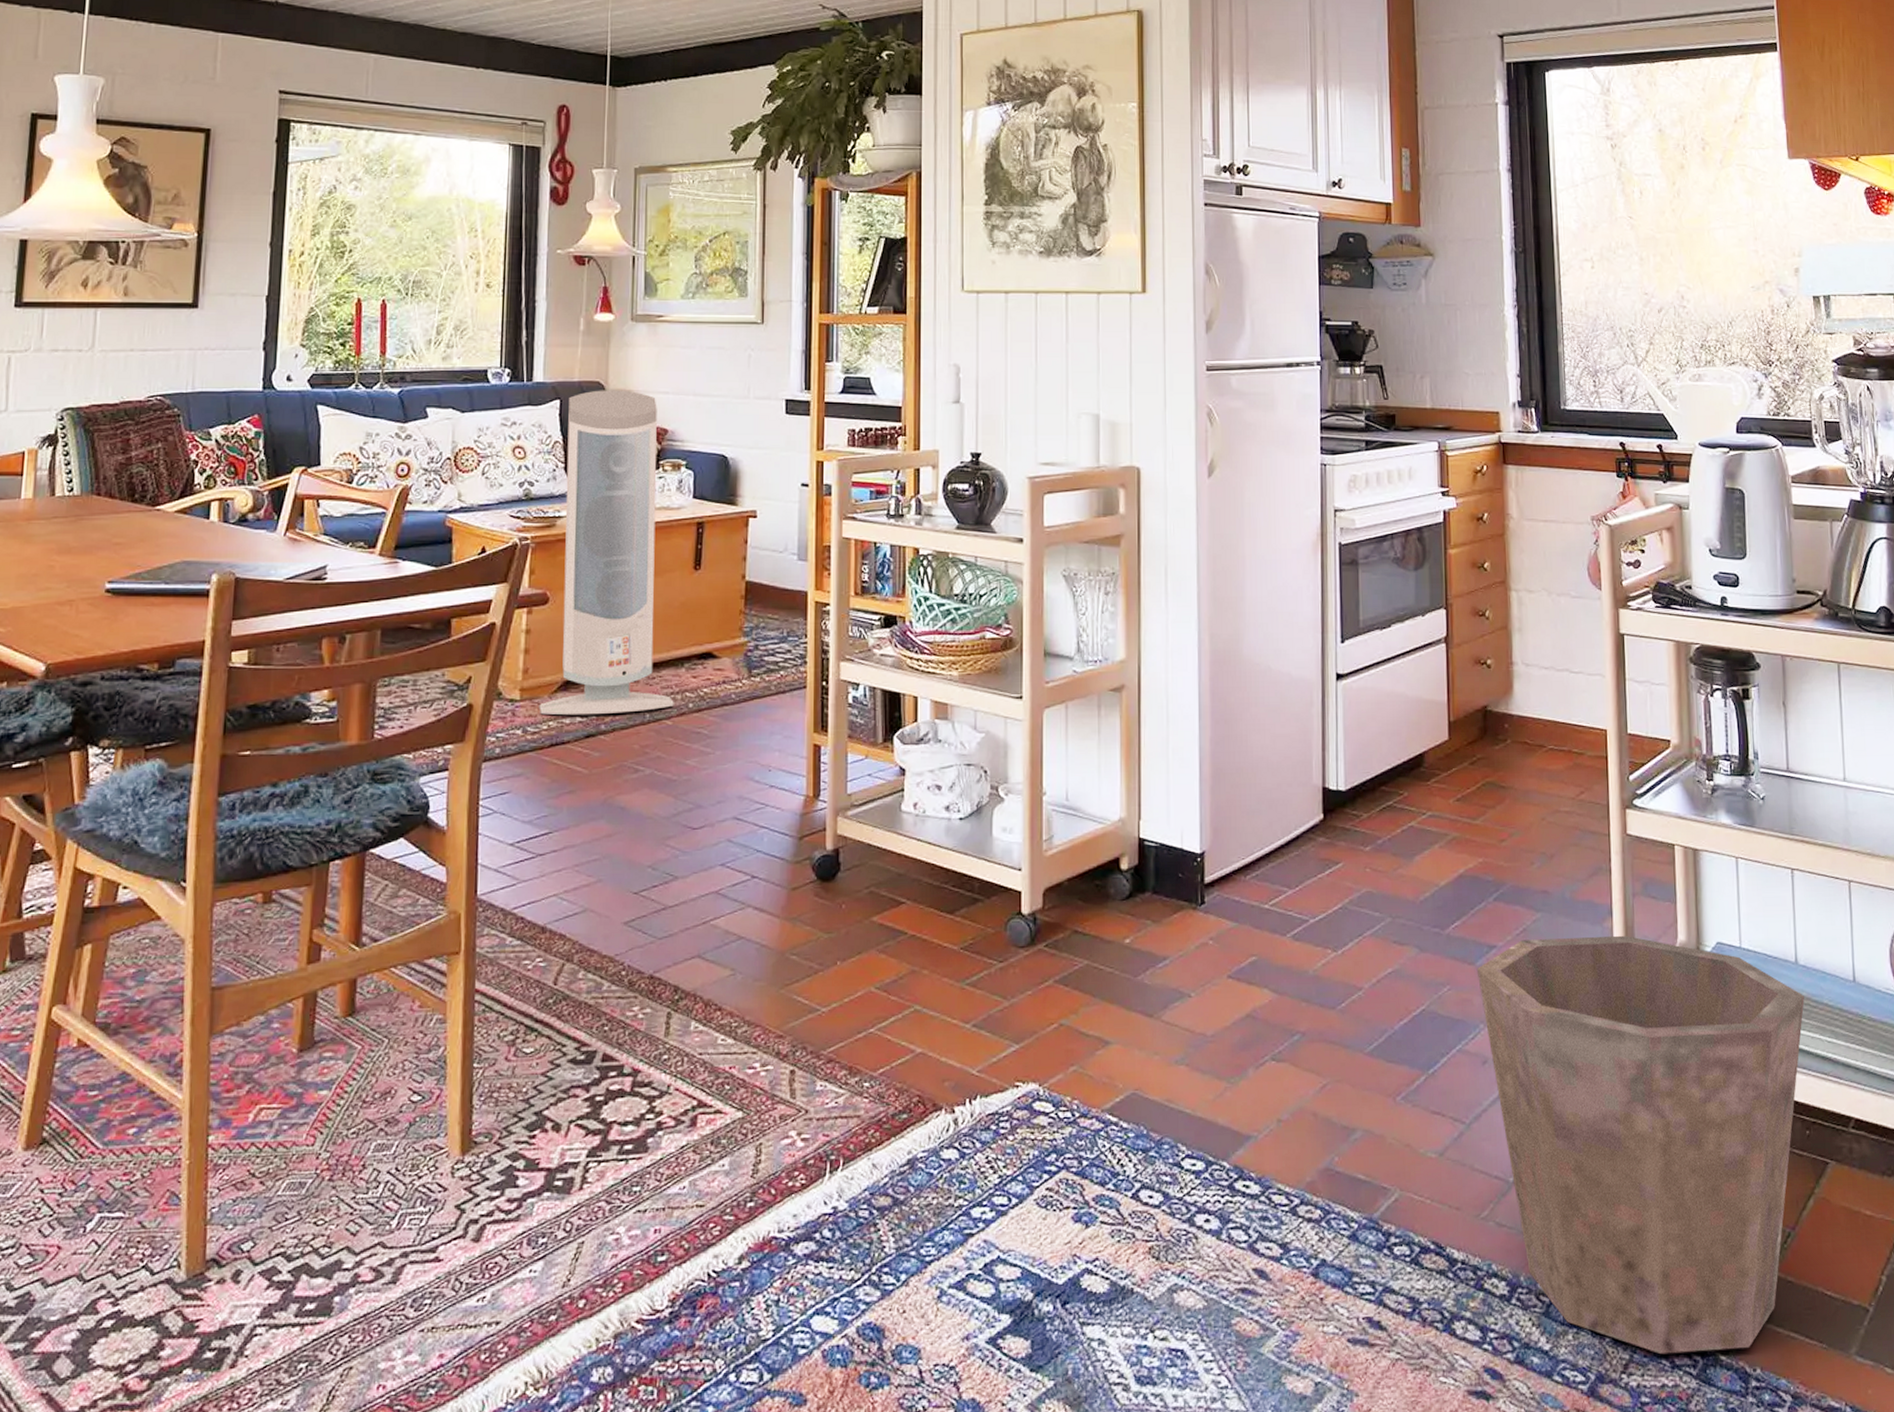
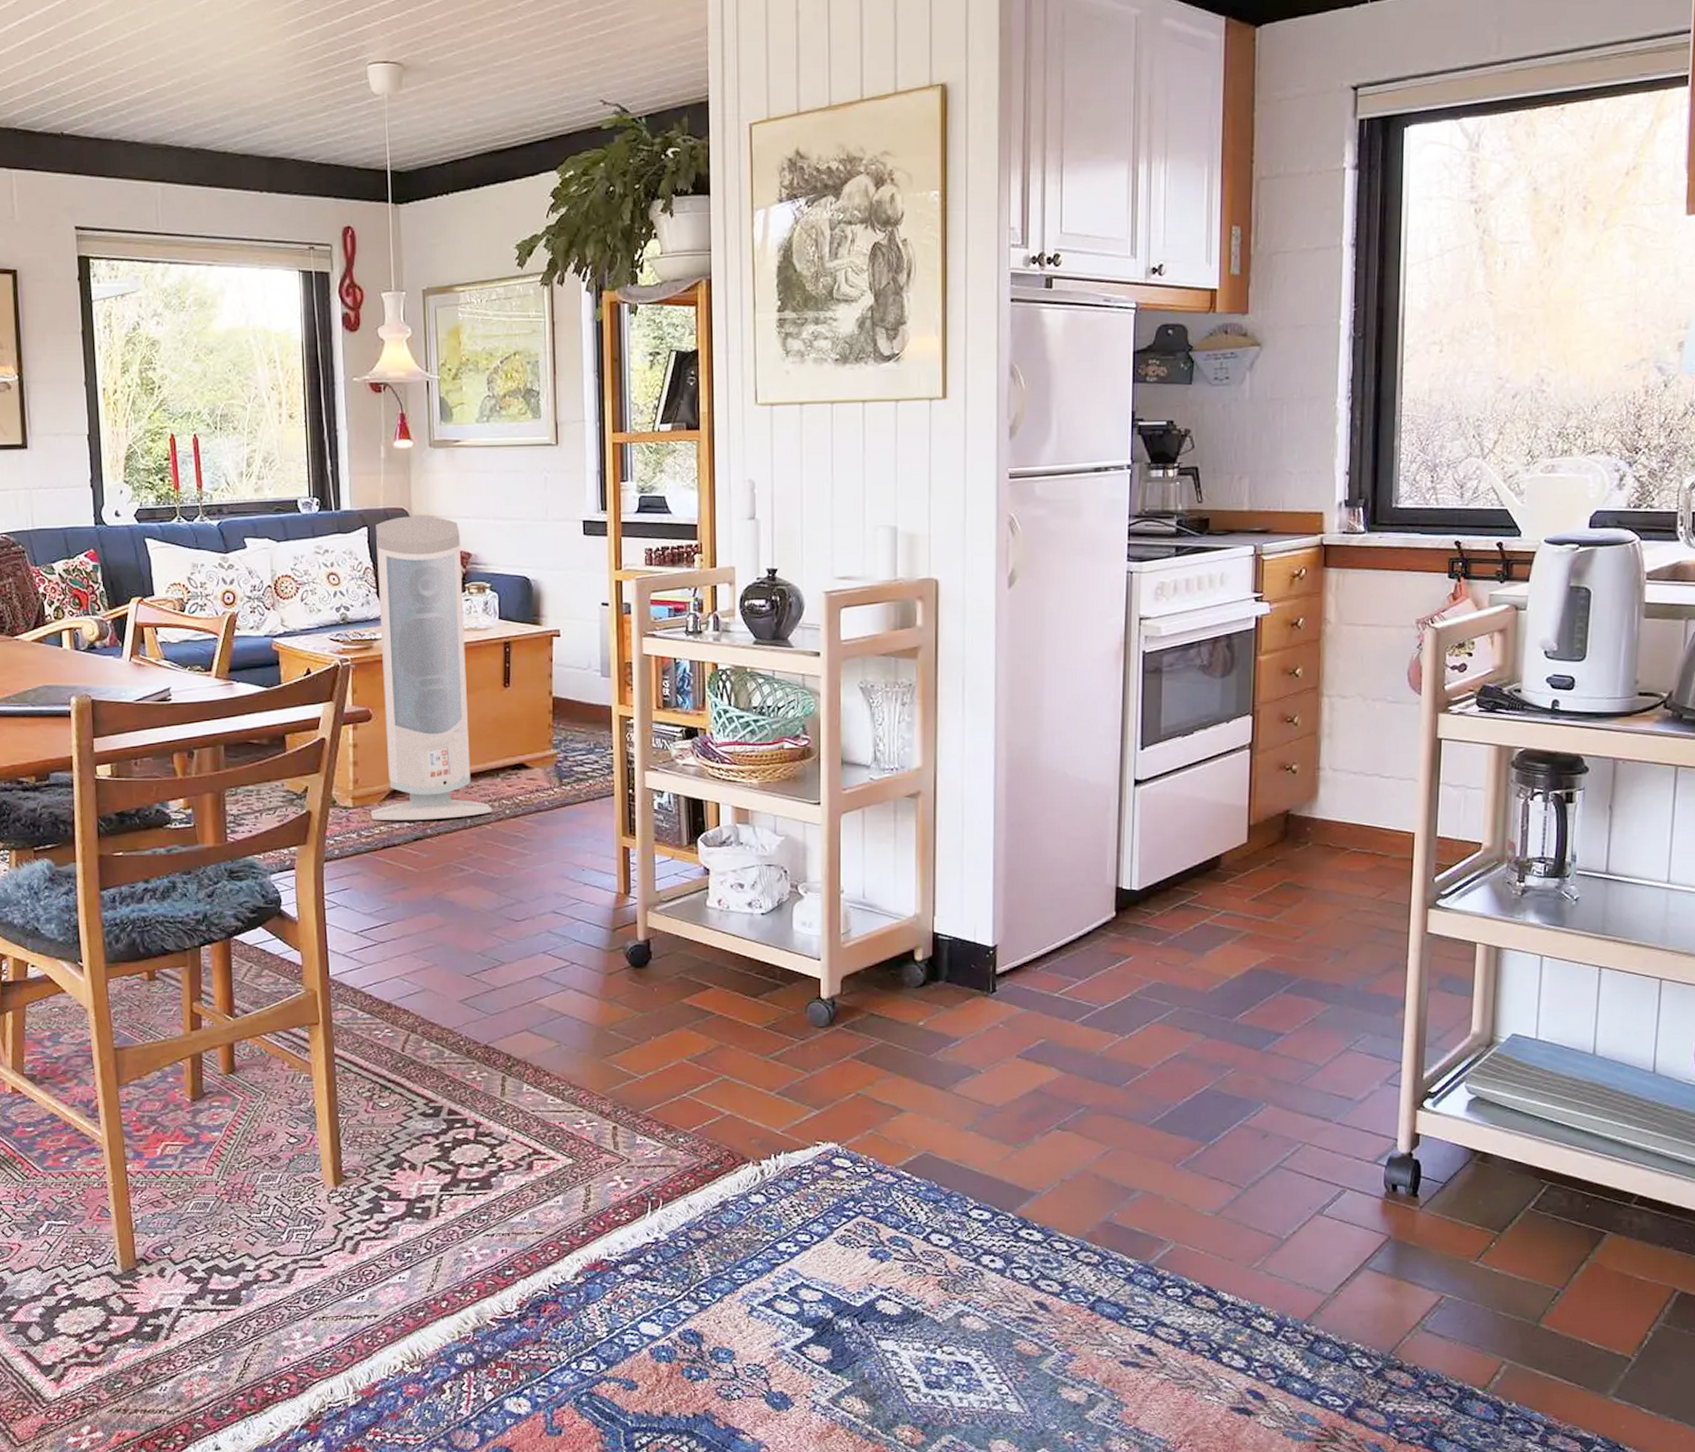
waste bin: present [1476,935,1805,1355] -> none [1262,1026,1599,1387]

